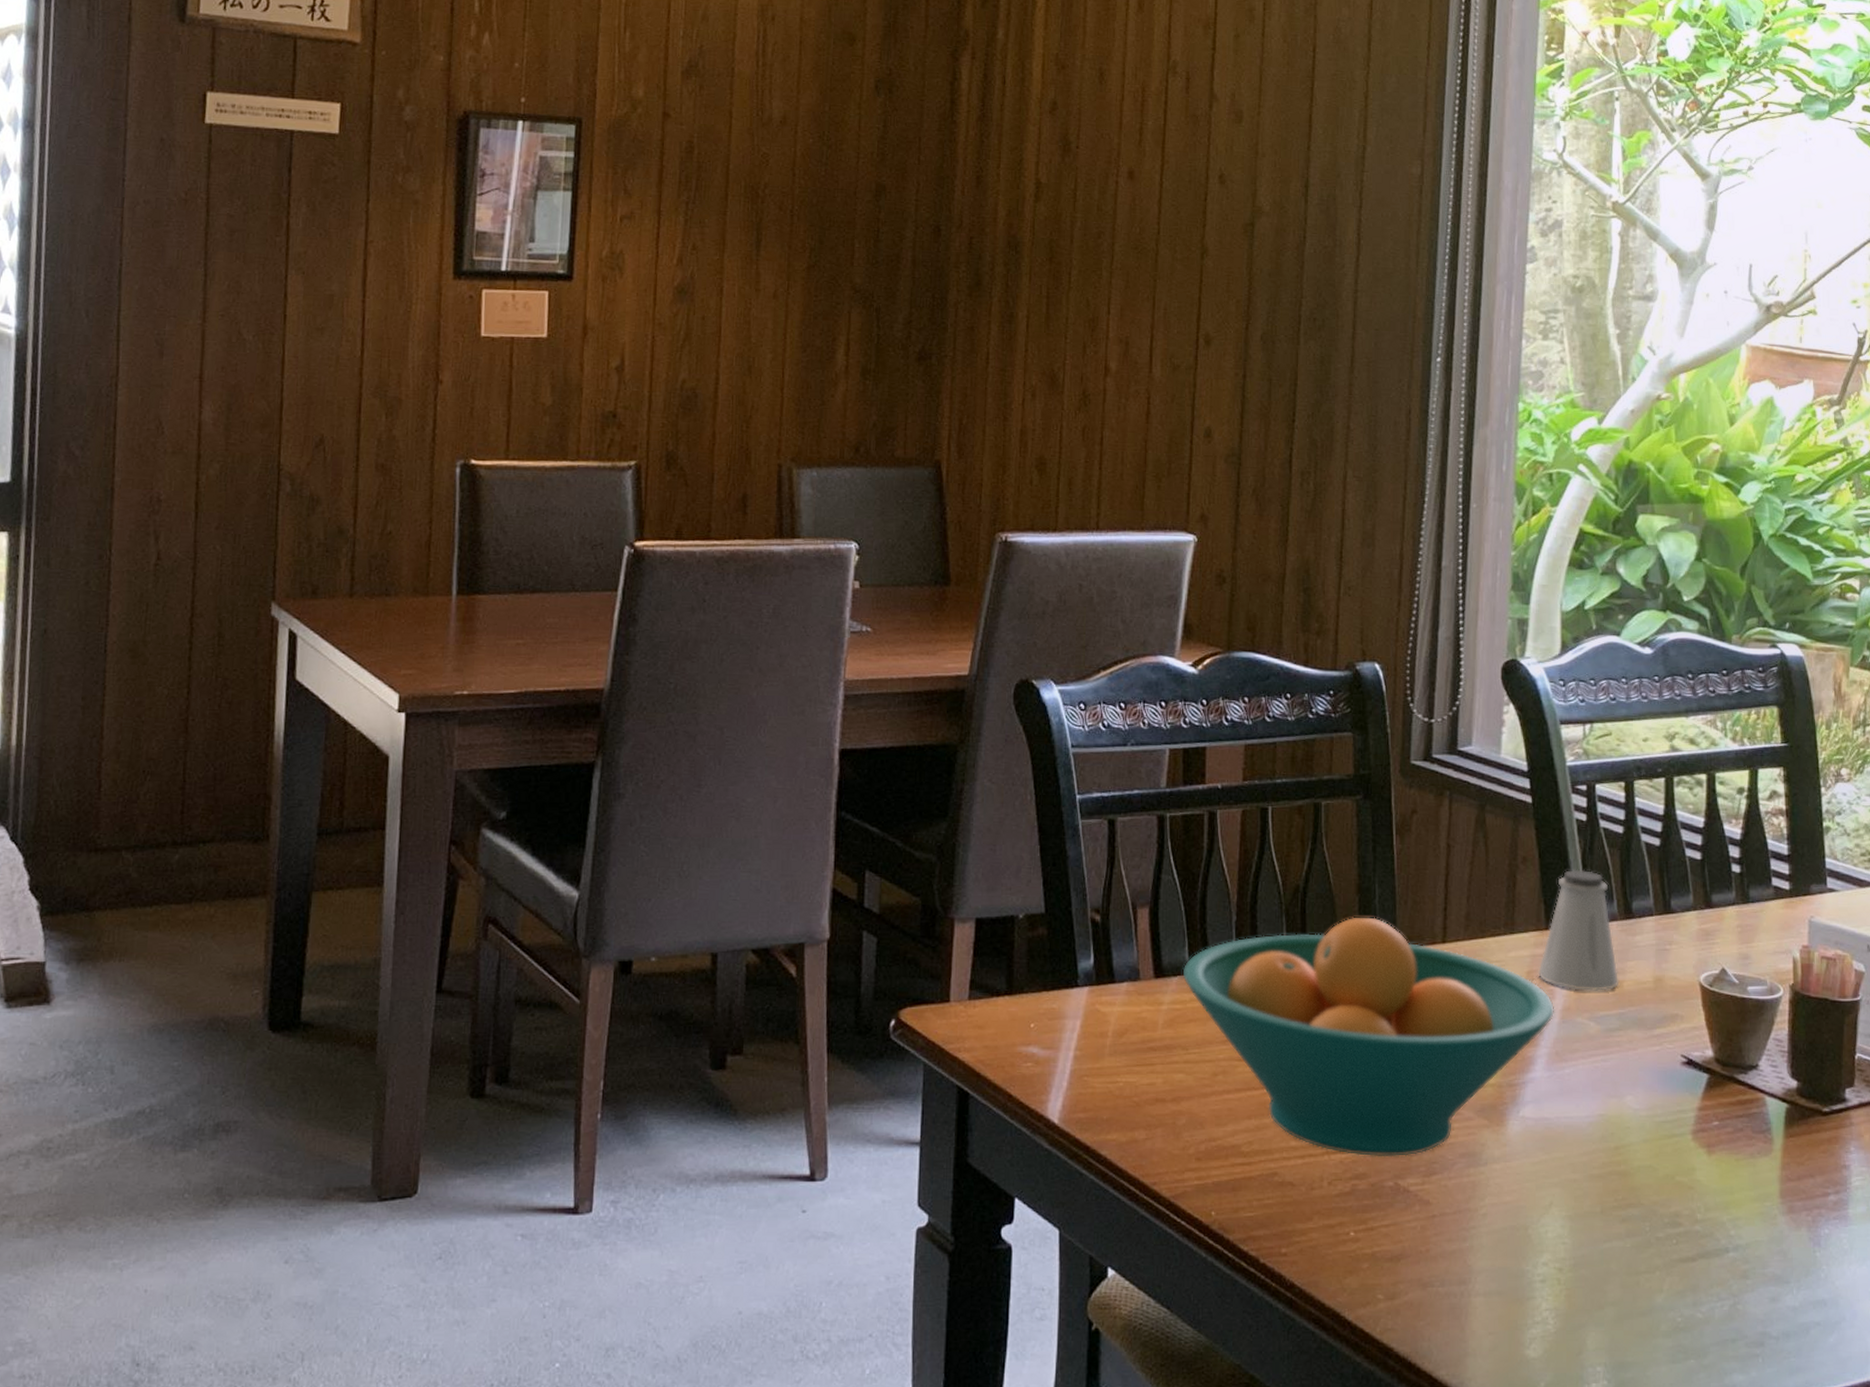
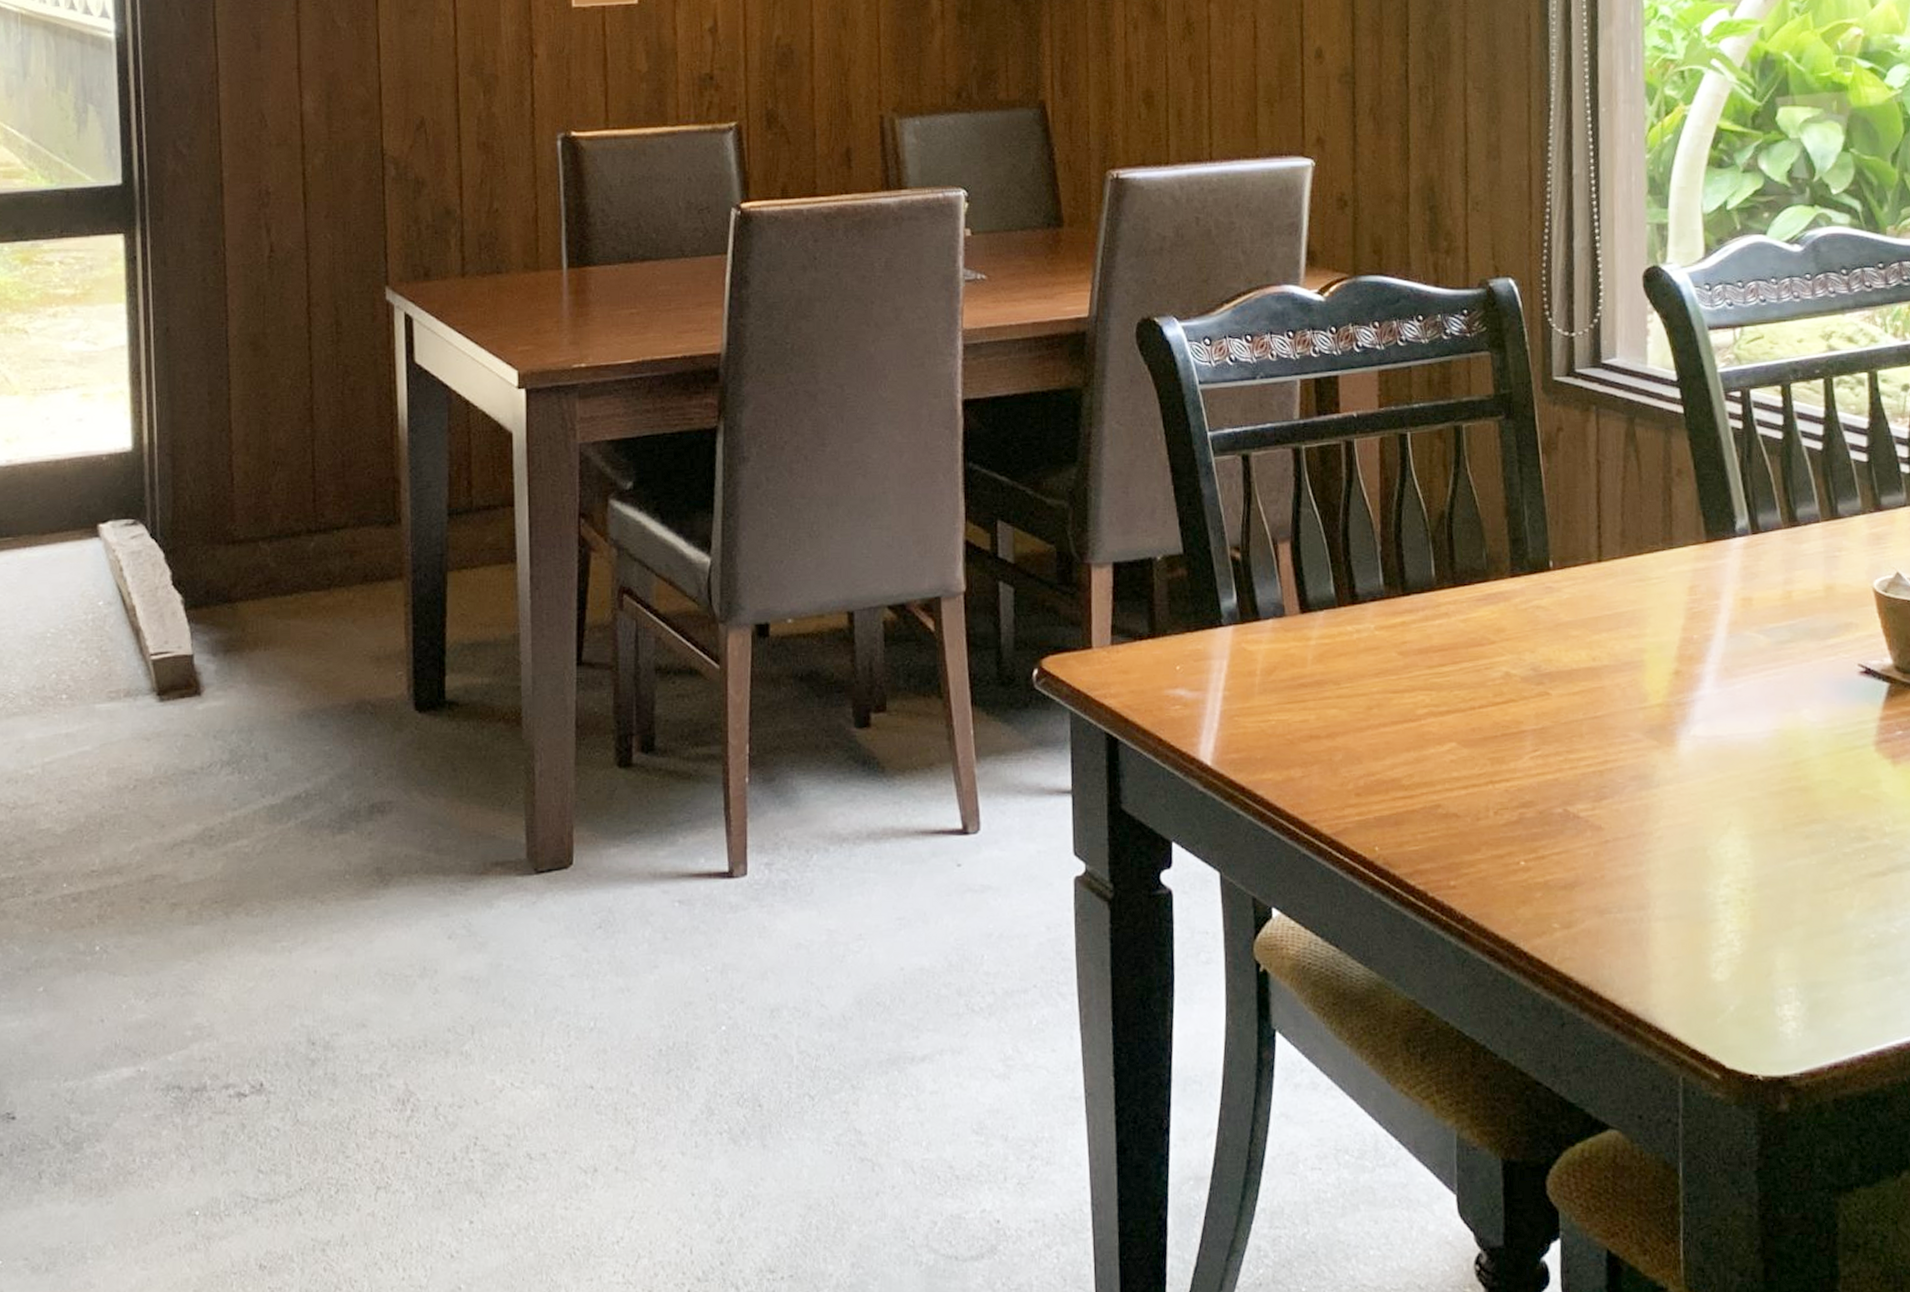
fruit bowl: present [1182,917,1555,1156] -> none [1328,539,1722,784]
saltshaker: present [1537,869,1620,991] -> none [1700,478,1788,604]

